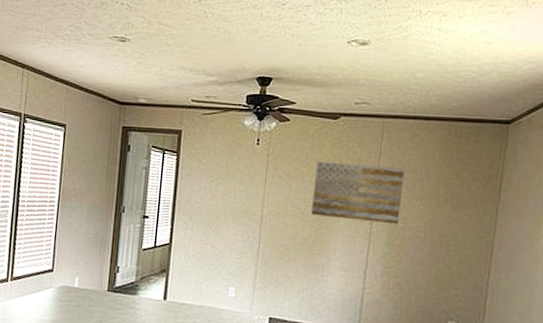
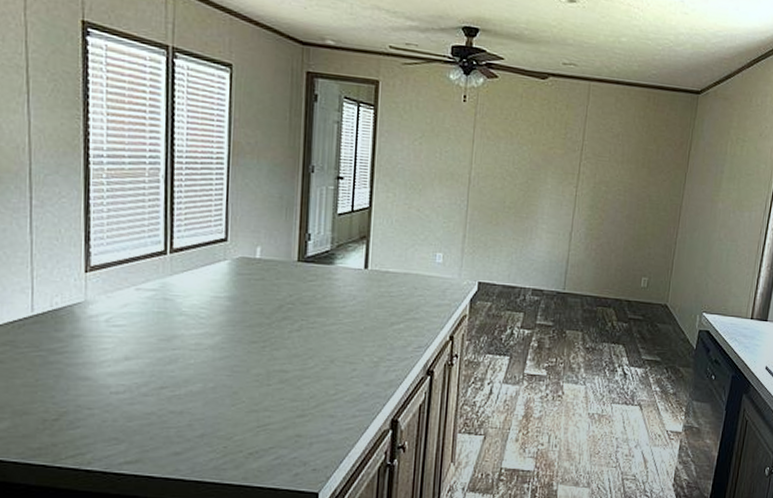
wall art: present [311,161,405,225] -> none [520,122,608,188]

